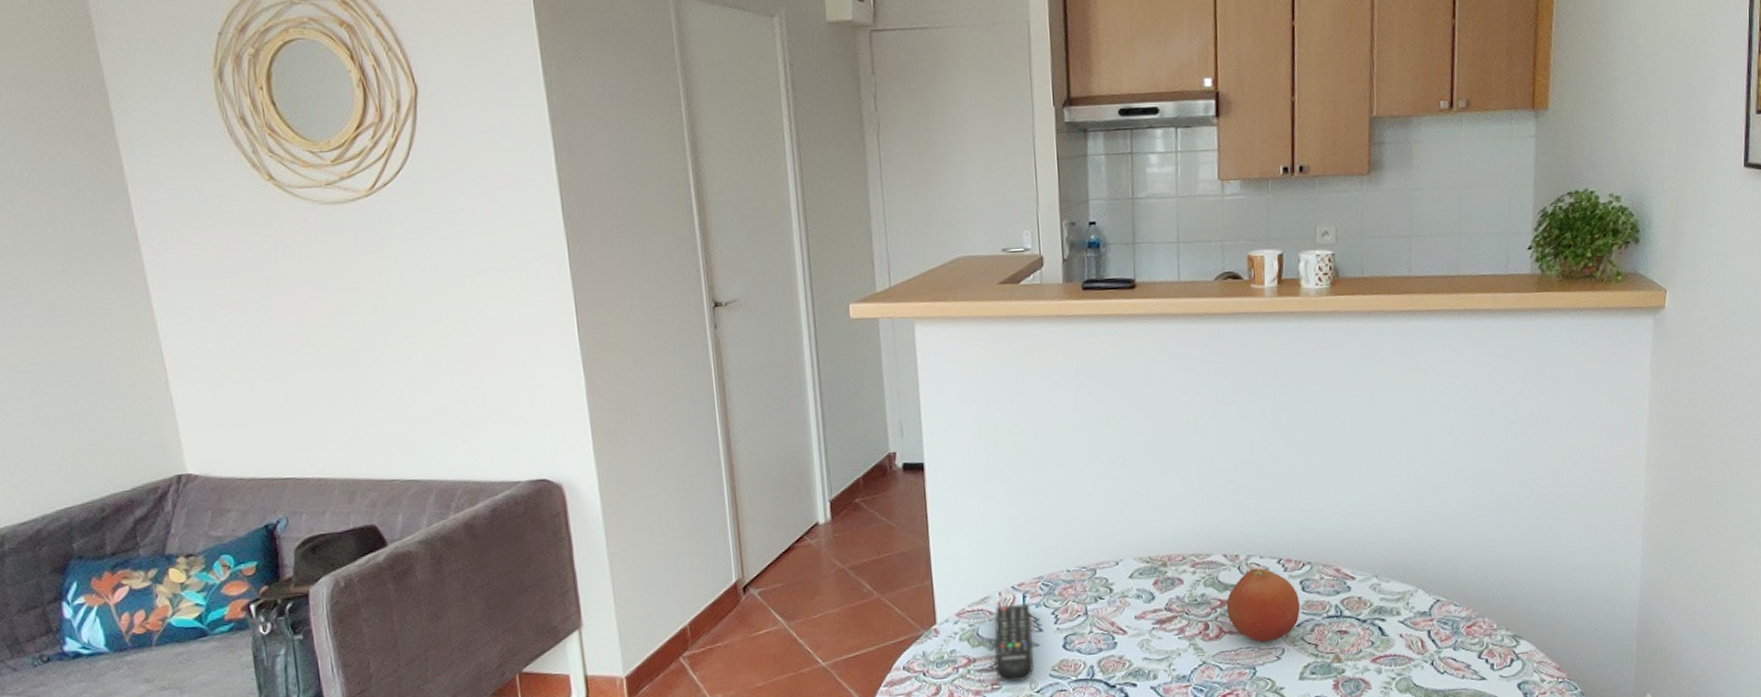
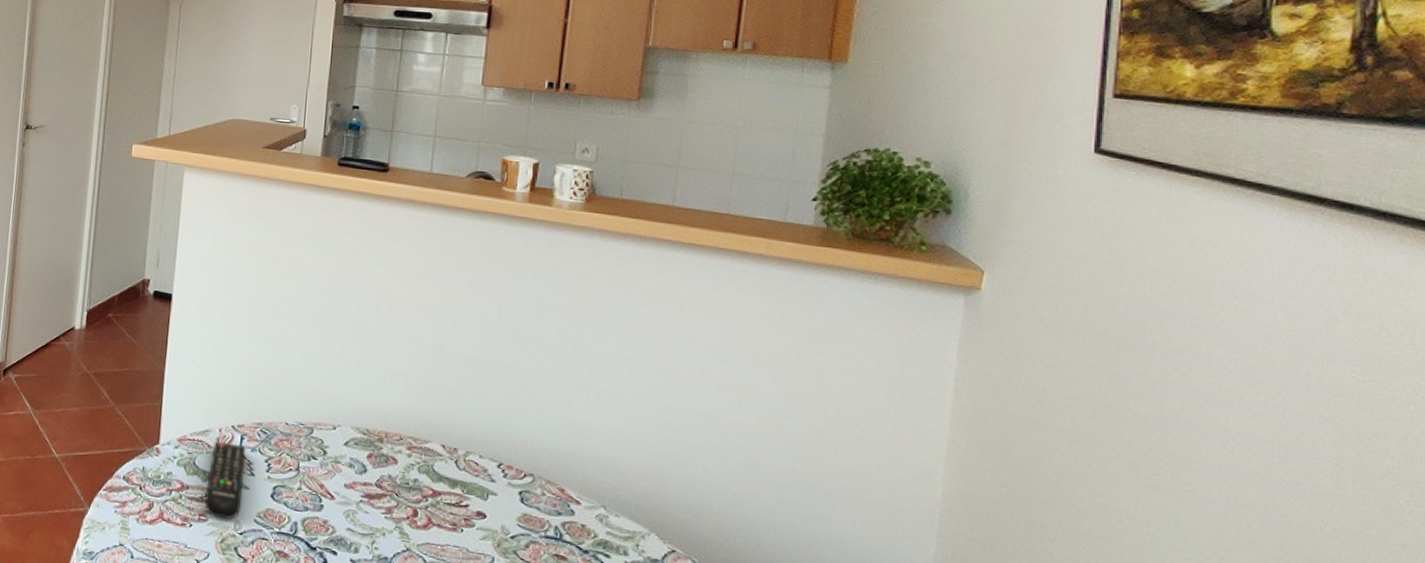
fruit: present [1226,568,1300,642] -> none [438,465,517,547]

